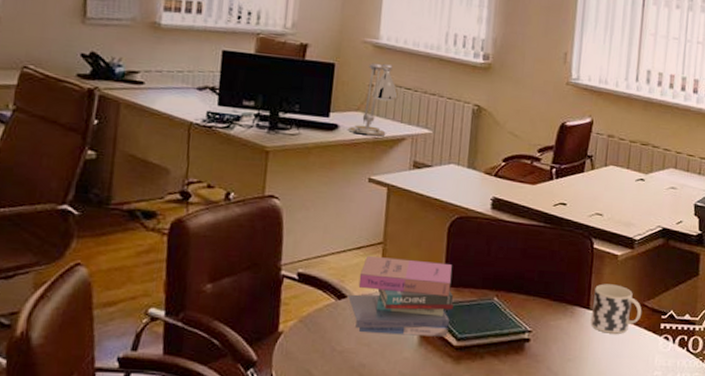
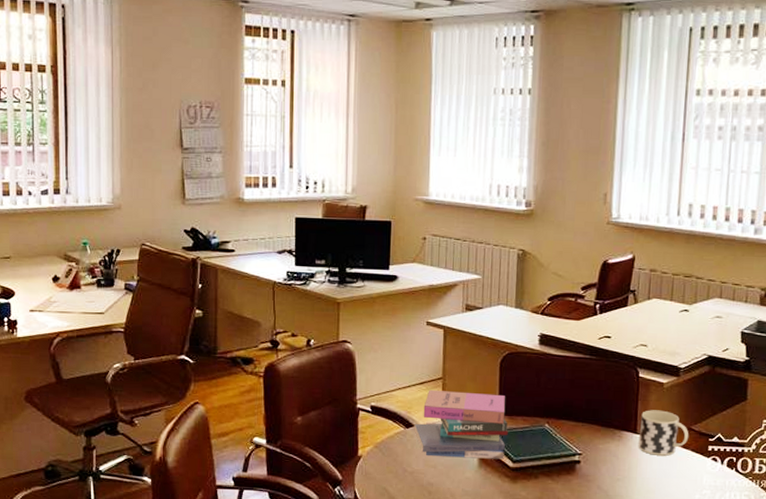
desk lamp: present [348,63,399,137] -> none [406,218,450,284]

